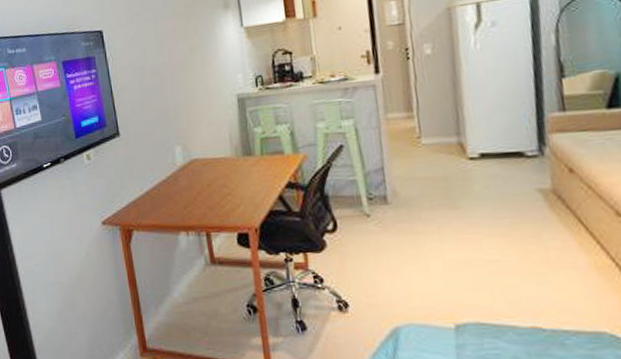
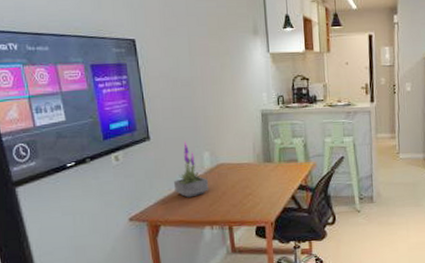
potted plant: none [145,134,182,199] -> present [174,140,208,198]

